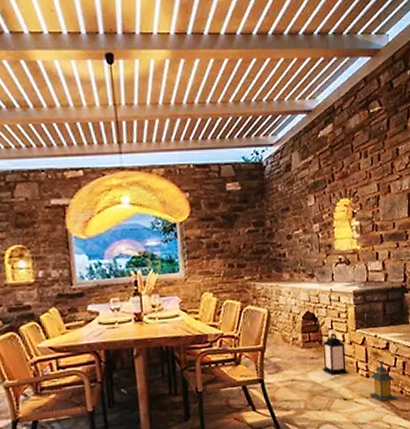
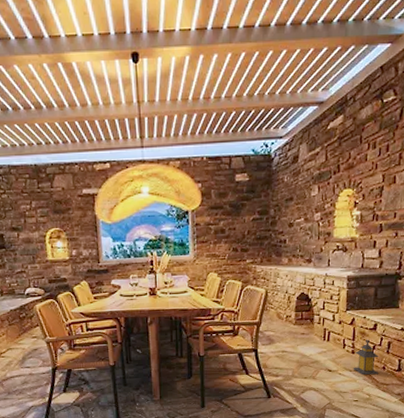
lantern: present [322,332,349,376] -> none [311,312,336,350]

